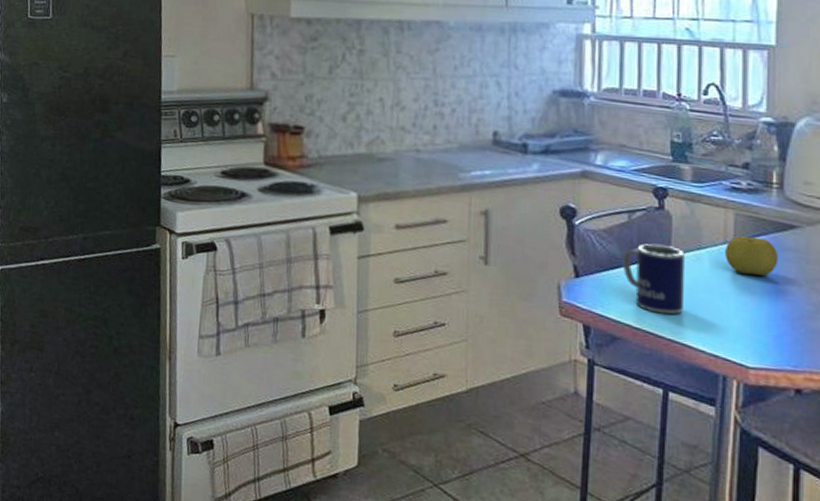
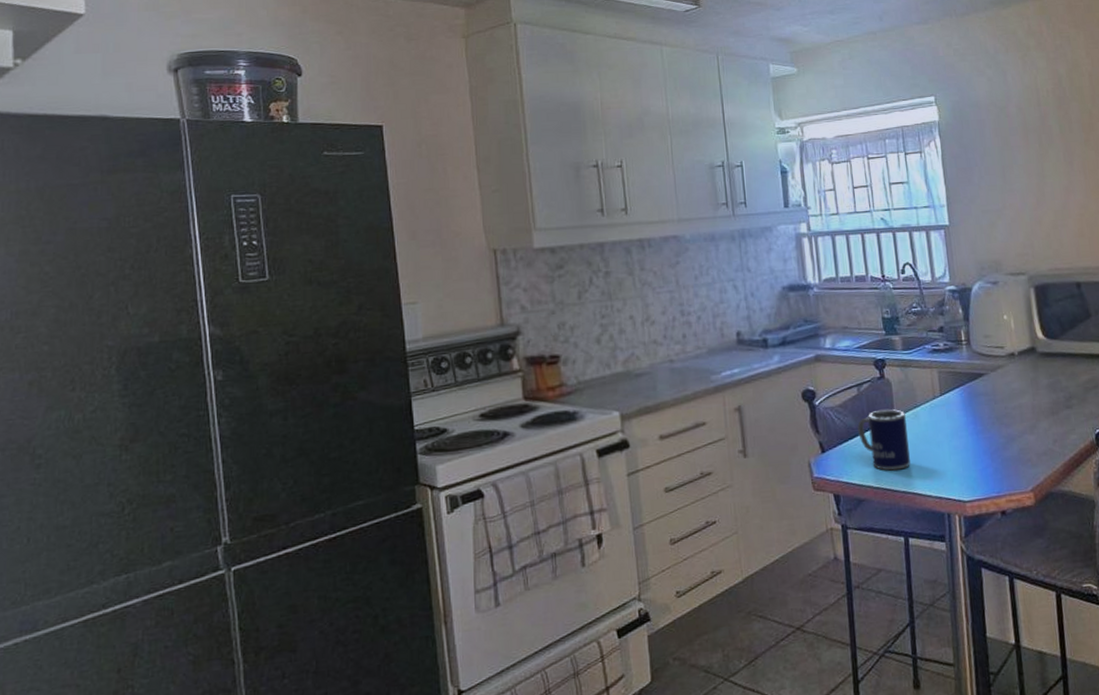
fruit: present [725,235,779,276] -> none [935,388,975,422]

